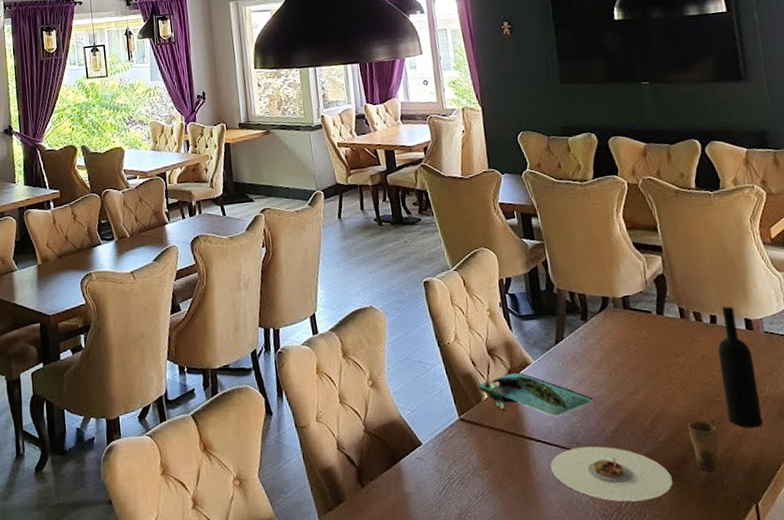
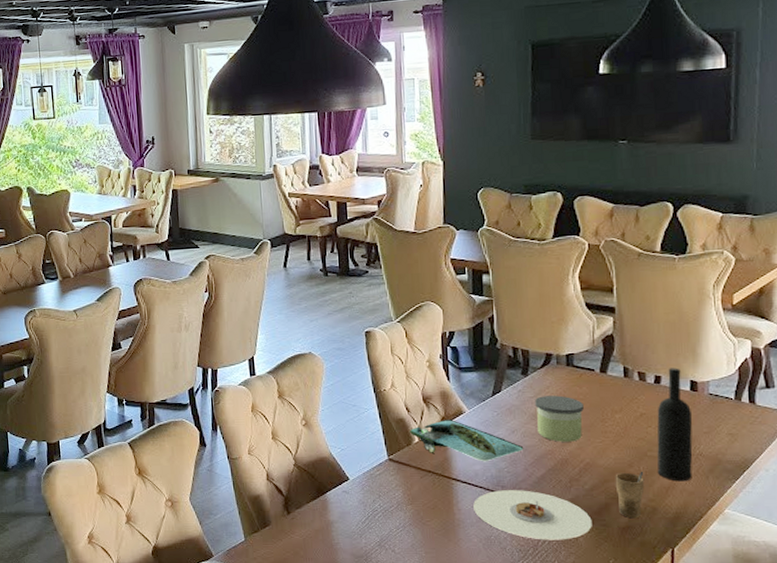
candle: none [598,340,649,391] -> present [535,395,584,442]

